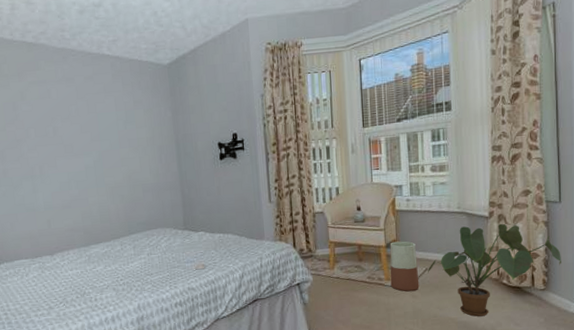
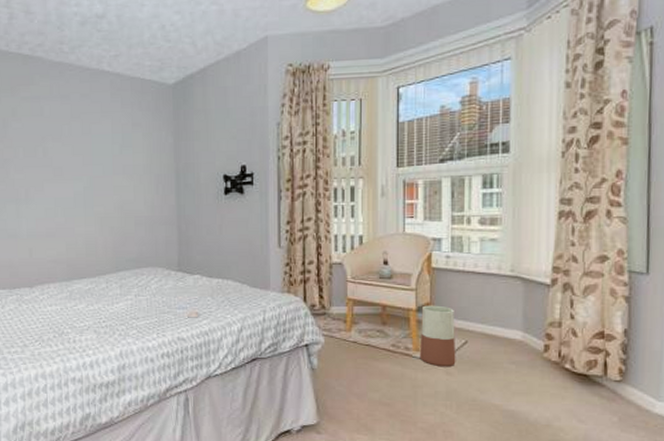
house plant: present [428,223,561,317] -> none [468,294,646,406]

